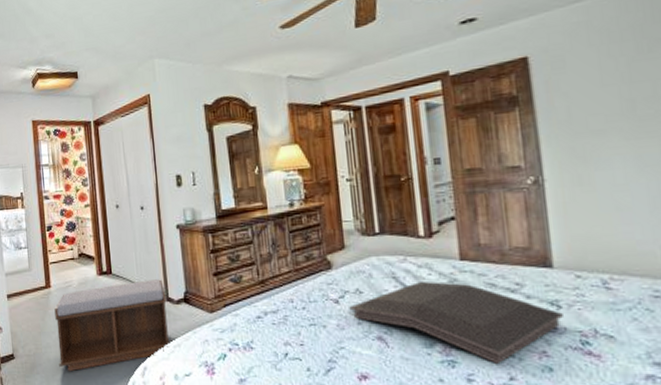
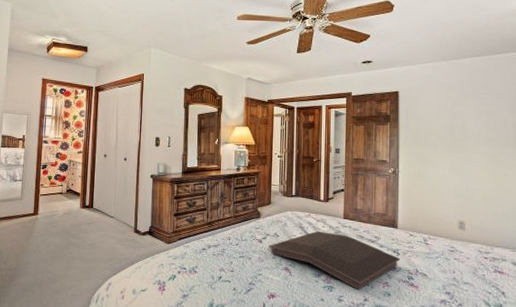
bench: present [54,279,170,372] -> none [36,215,135,285]

